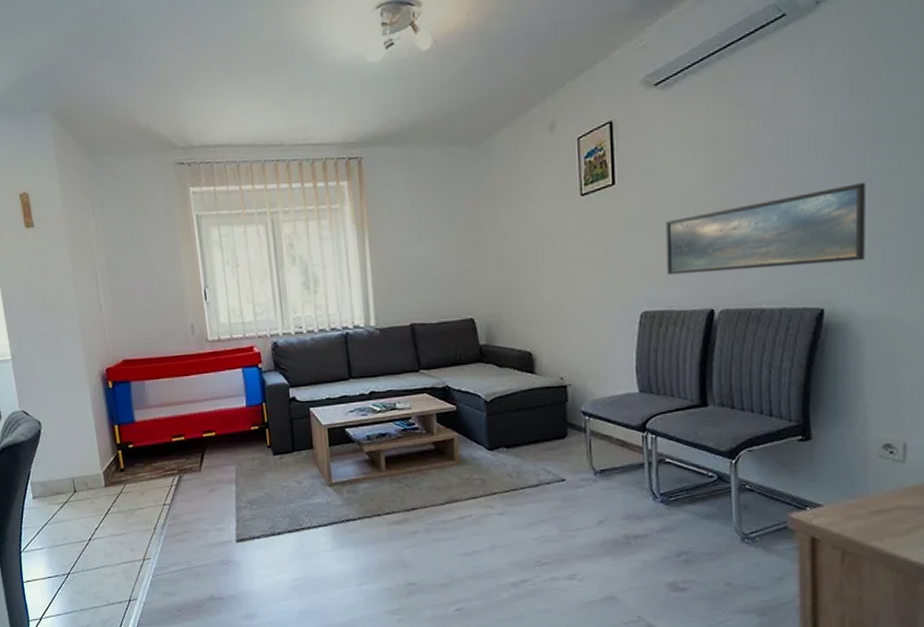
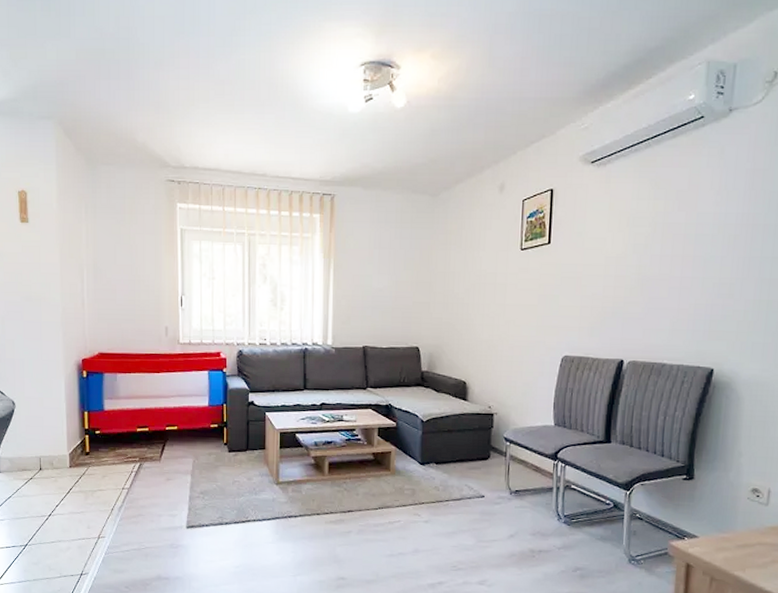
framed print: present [665,183,866,275] -> none [587,266,756,331]

